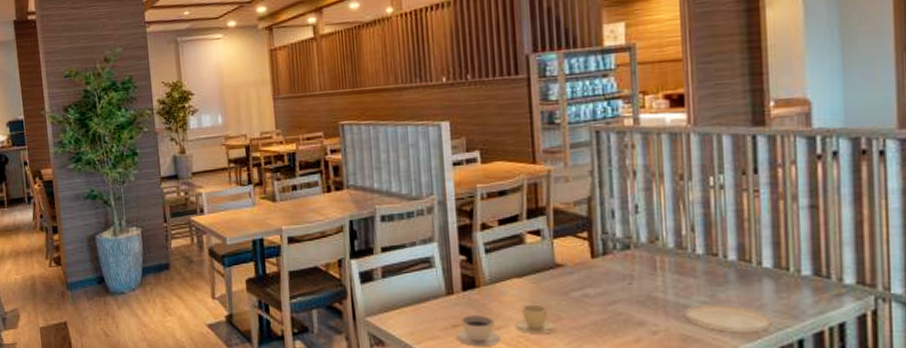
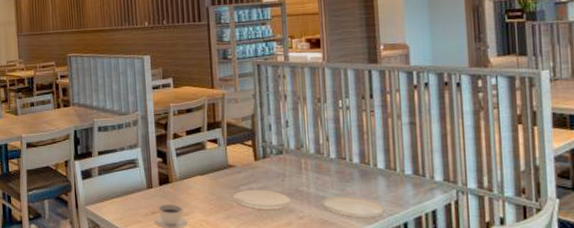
teacup: present [514,304,557,335] -> none [198,196,230,220]
plate: none [561,295,642,324] -> present [232,189,292,211]

